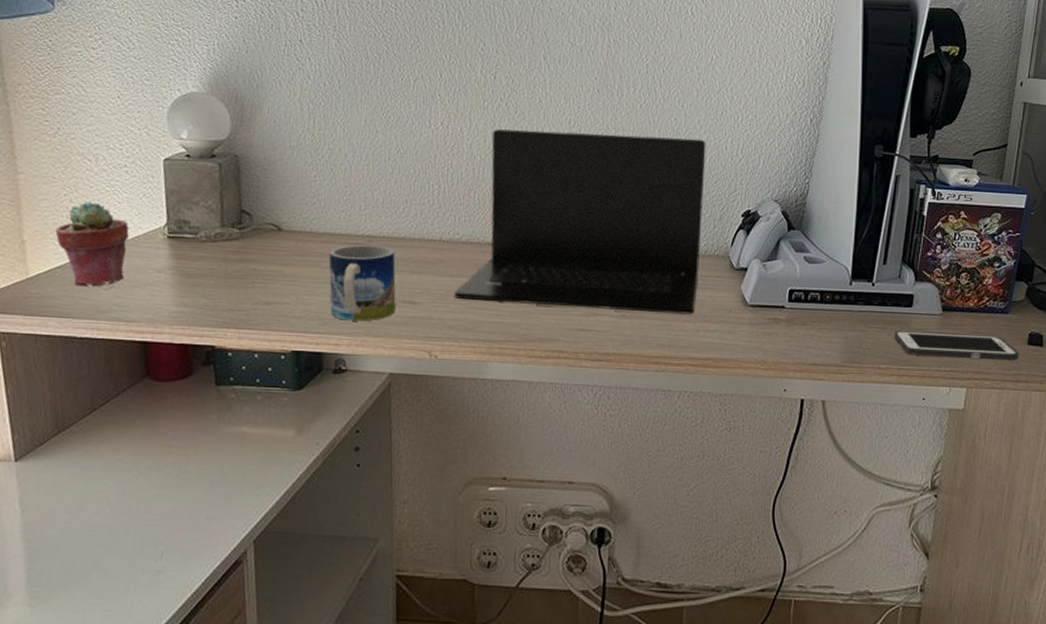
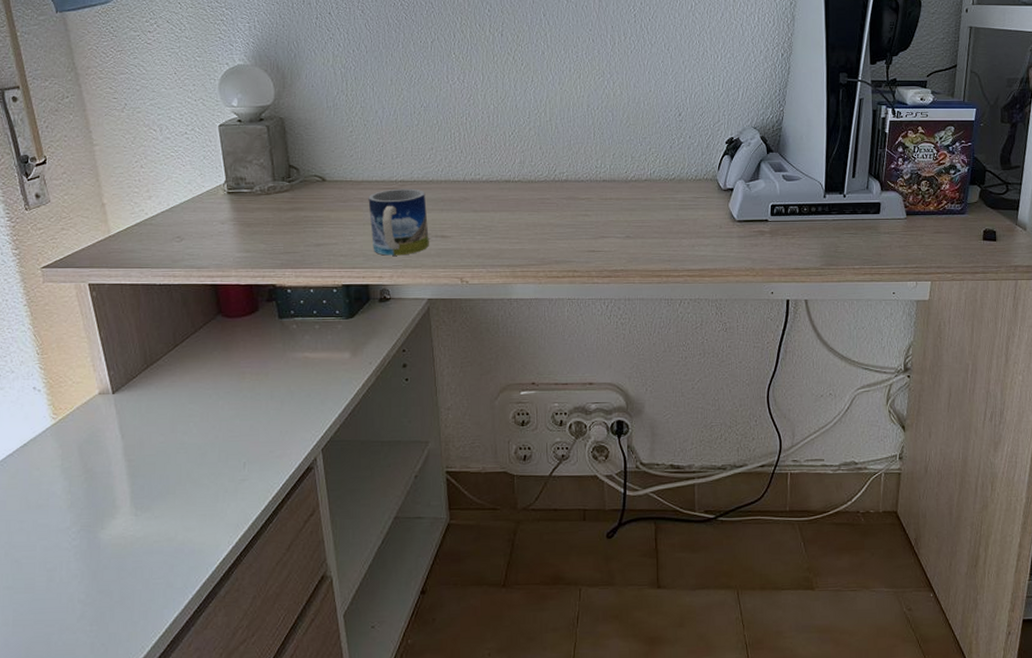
potted succulent: present [55,201,130,287] -> none [130,165,194,240]
laptop: present [454,129,706,315] -> none [479,77,692,233]
cell phone: present [894,331,1019,360] -> none [865,234,976,256]

